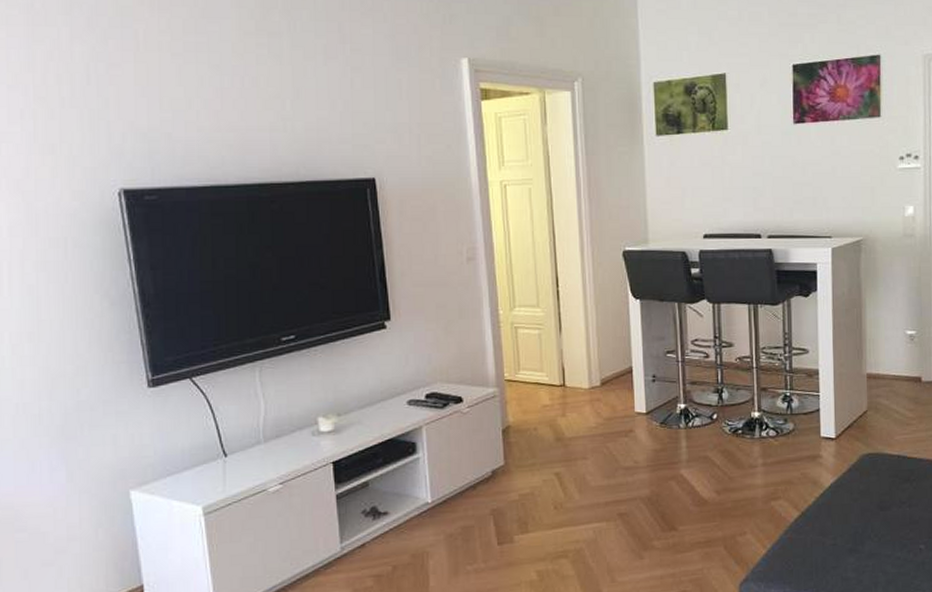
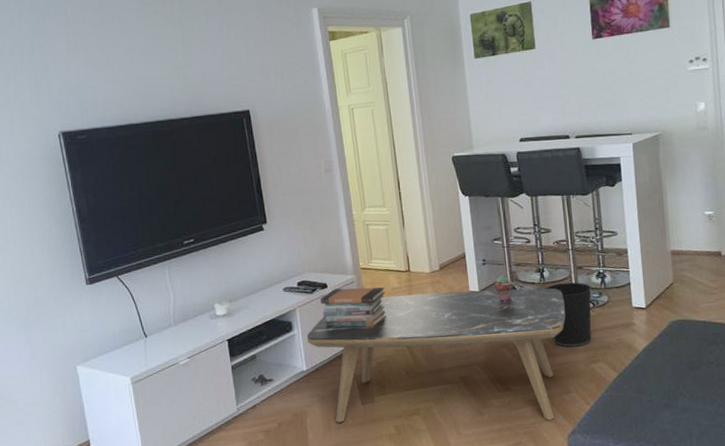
coffee table: none [433,411,745,567] -> present [306,288,566,423]
book stack: none [454,403,534,452] -> present [321,287,386,327]
potted succulent: none [665,395,687,426] -> present [494,276,514,302]
wastebasket: none [722,405,776,481] -> present [544,282,592,347]

